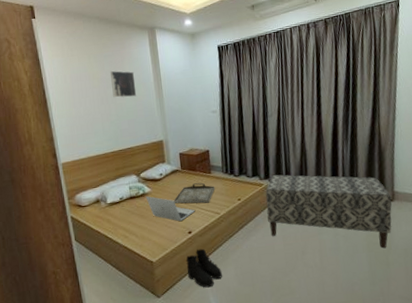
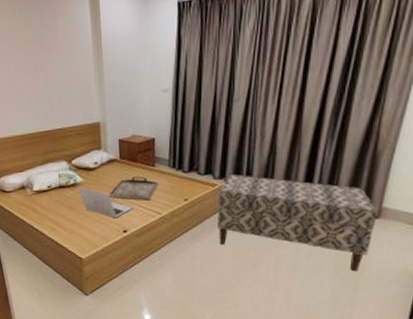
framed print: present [110,70,137,98] -> none [39,29,71,66]
boots: present [186,248,223,288] -> none [118,250,159,291]

